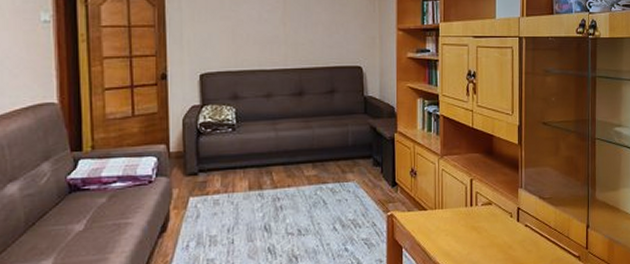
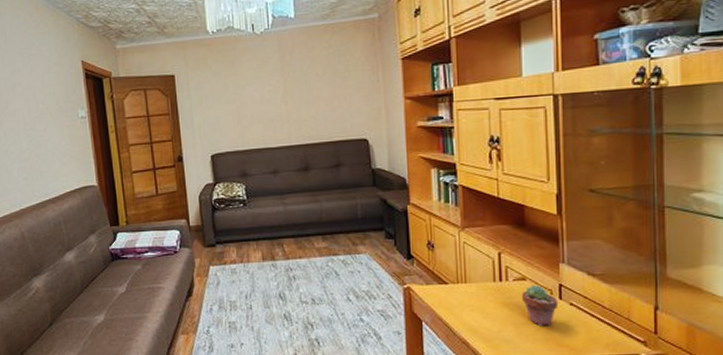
potted succulent: none [487,208,517,248] -> present [521,284,559,327]

